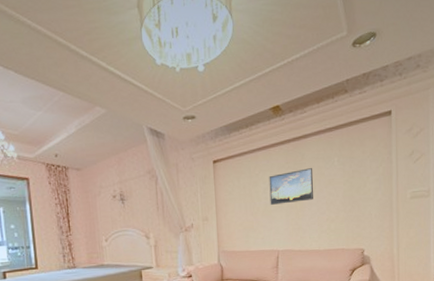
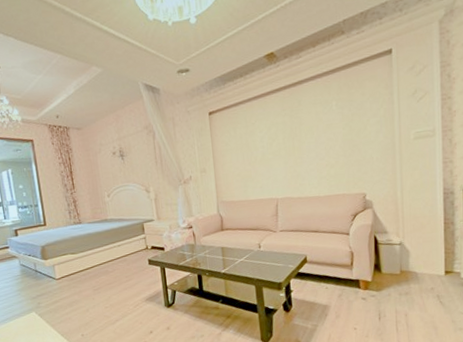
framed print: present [269,168,313,205] -> none [265,114,312,153]

